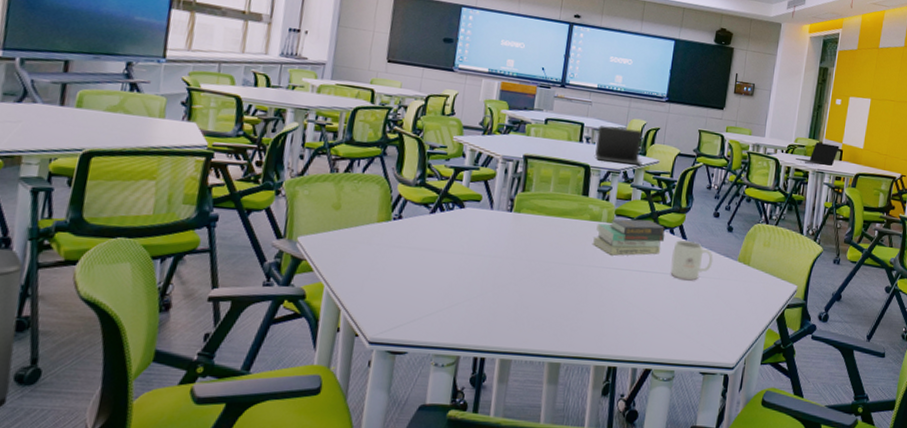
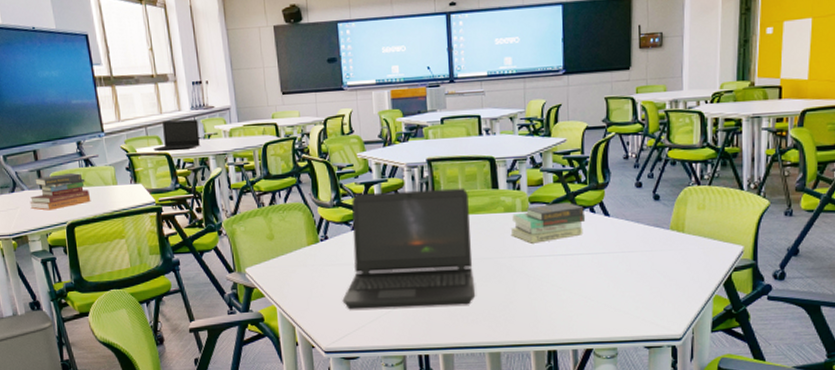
books: none [37,91,126,132] -> present [29,173,91,211]
laptop: none [222,61,285,97] -> present [153,120,200,151]
laptop computer: none [402,176,558,308] -> present [342,188,475,308]
laptop computer: present [595,125,643,166] -> none [496,111,549,151]
mug: present [670,240,713,281] -> none [596,217,642,258]
laptop: present [796,142,840,167] -> none [724,82,777,110]

